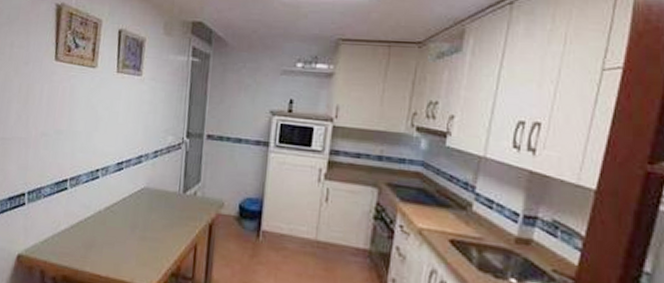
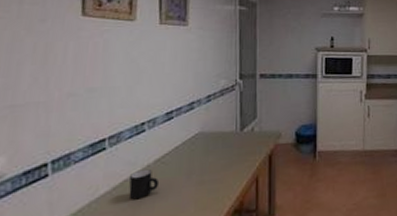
mug: none [82,214,108,242] -> present [128,169,160,200]

